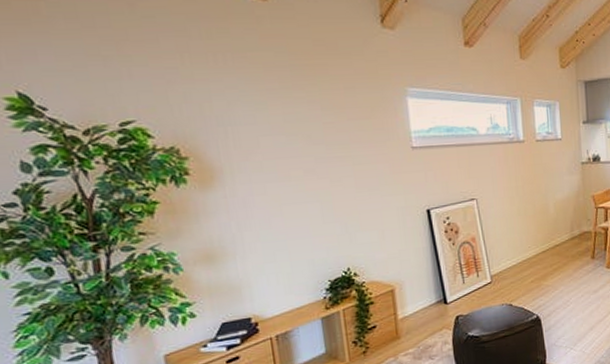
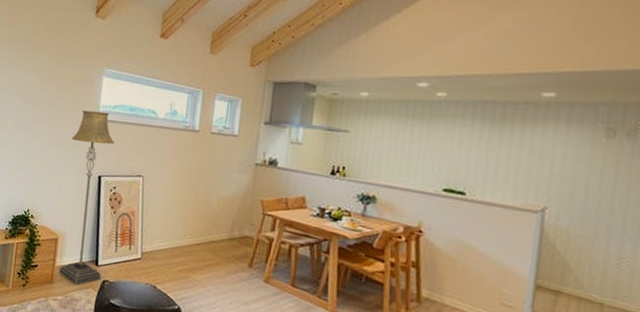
floor lamp: none [384,138,453,331] -> present [59,110,115,285]

